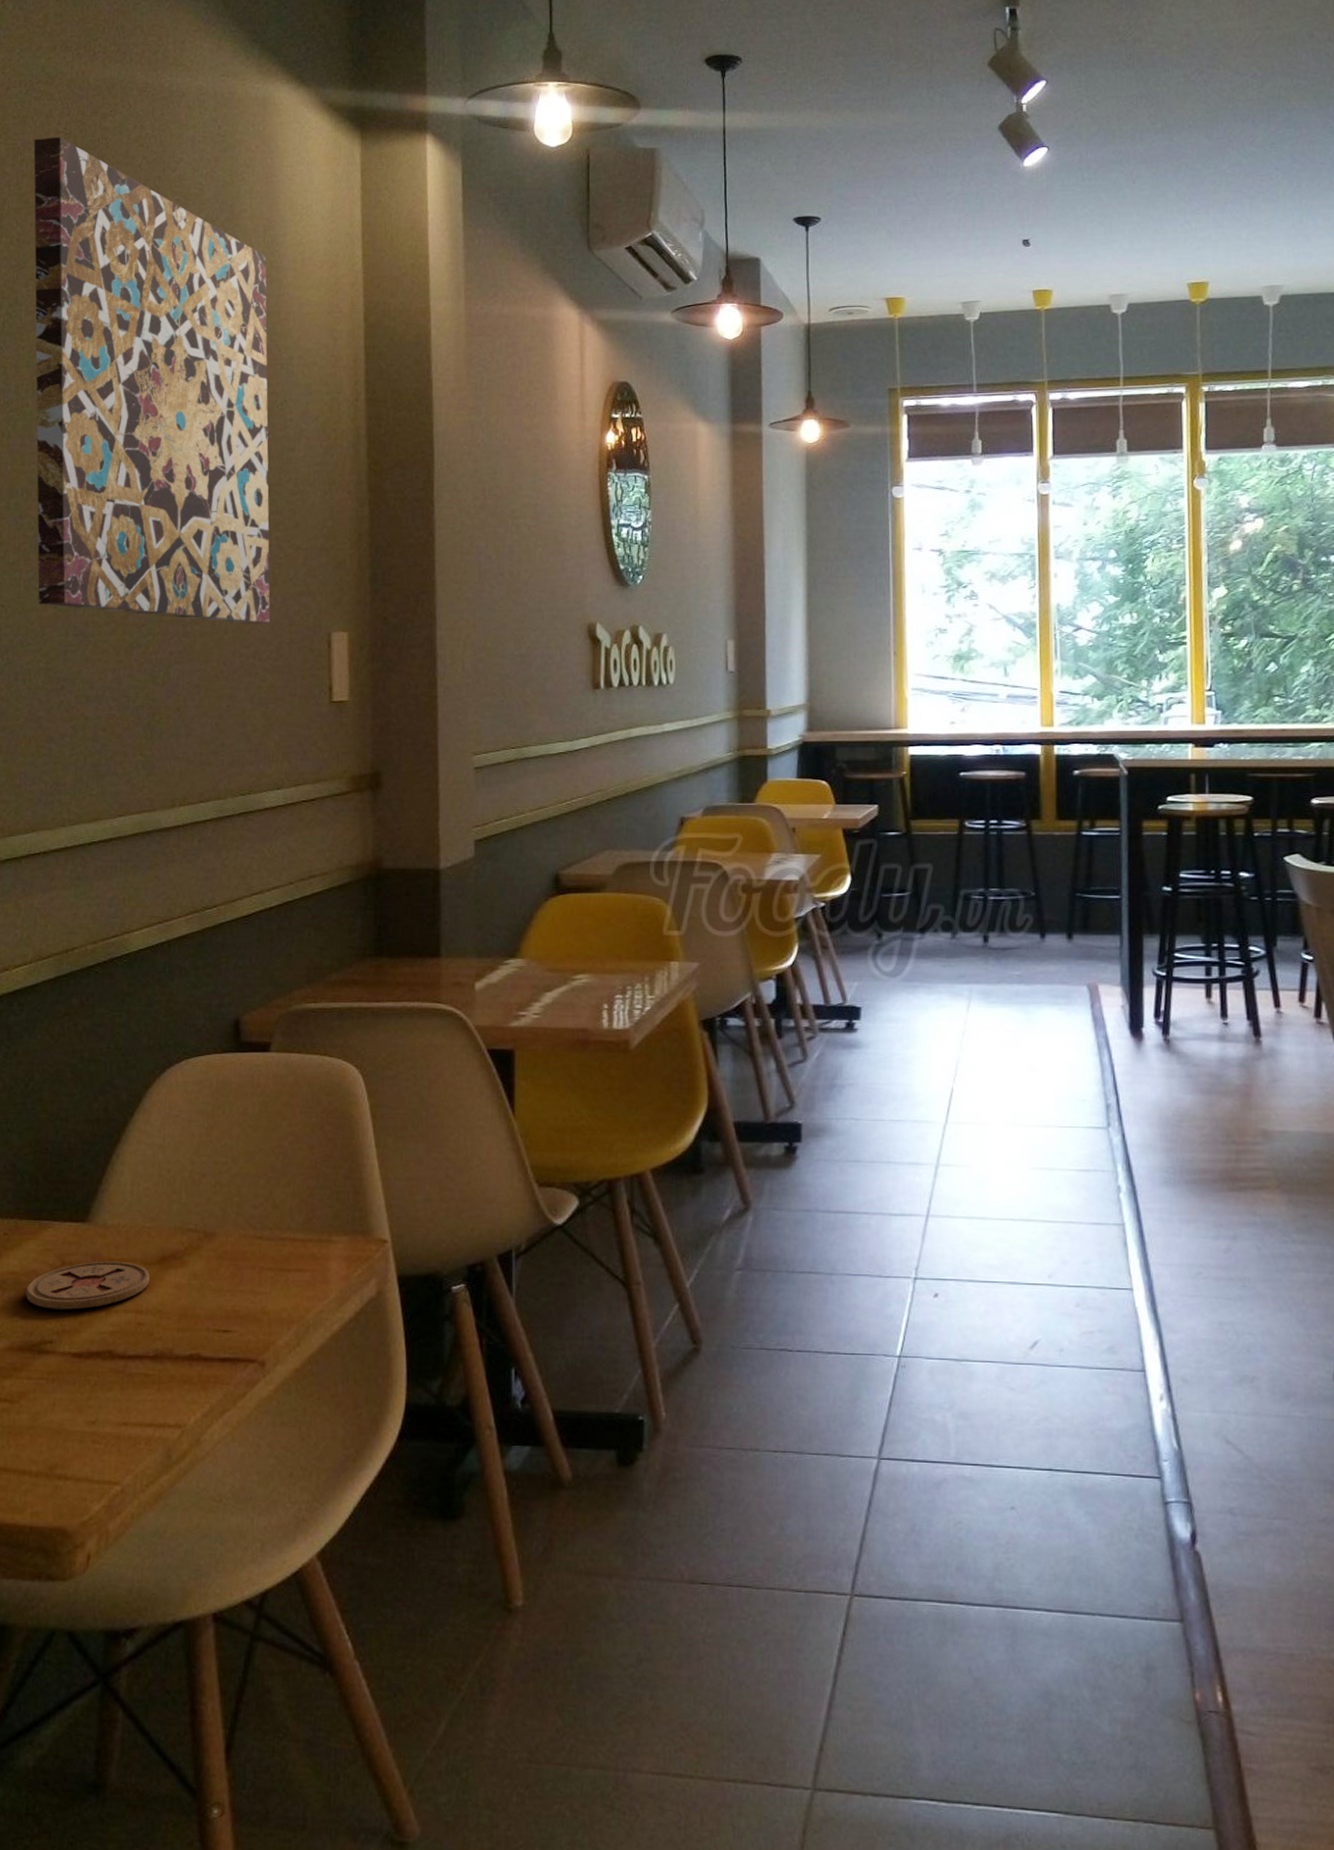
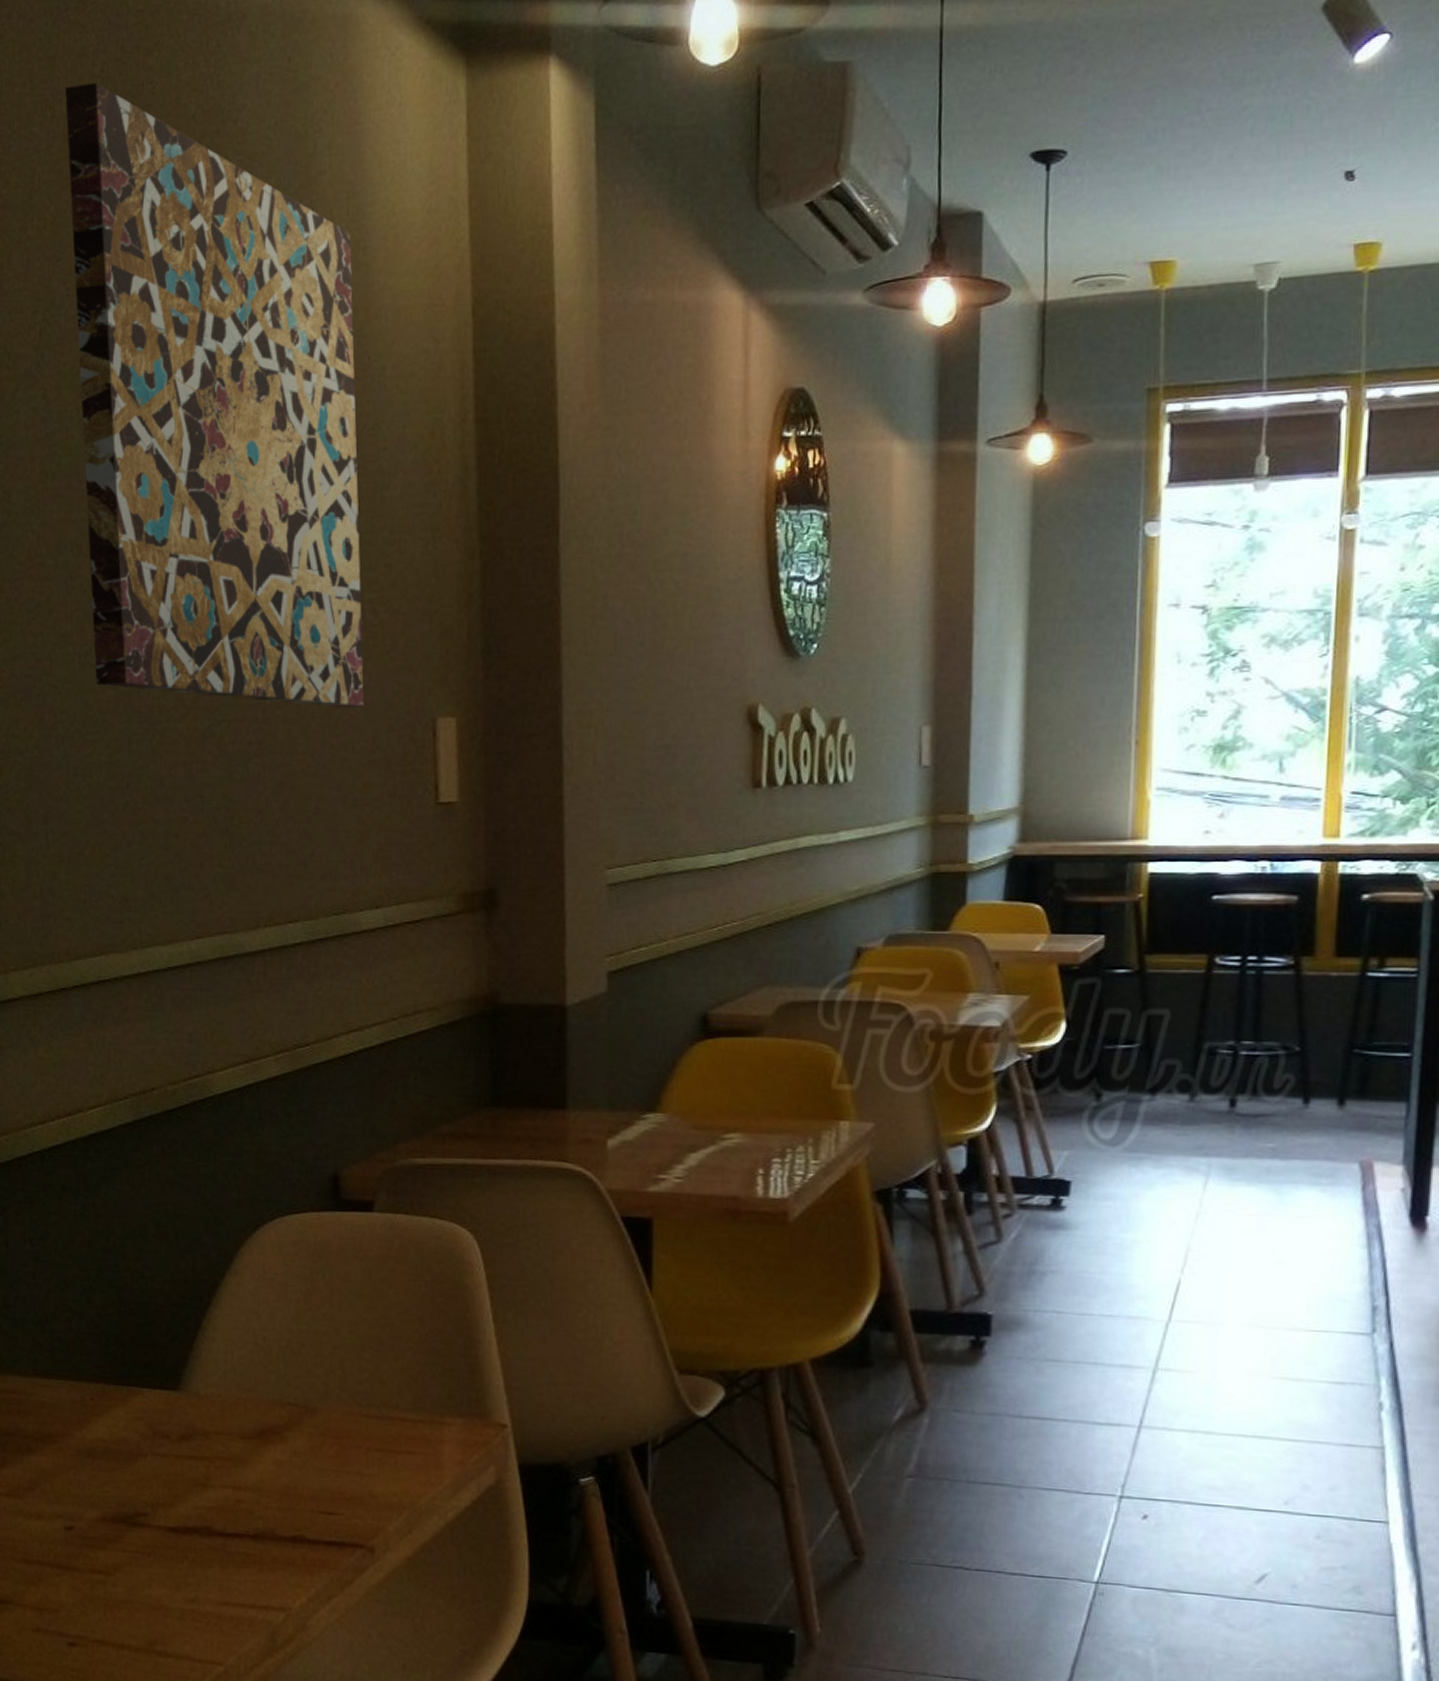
coaster: present [26,1261,150,1310] -> none [117,1432,247,1483]

